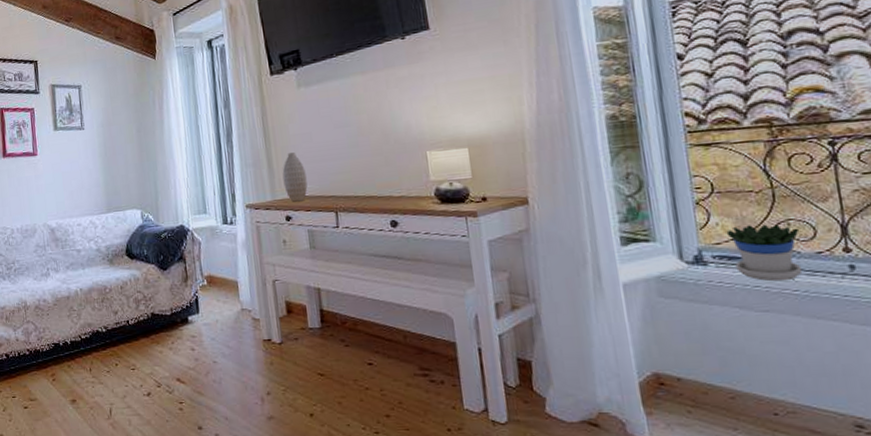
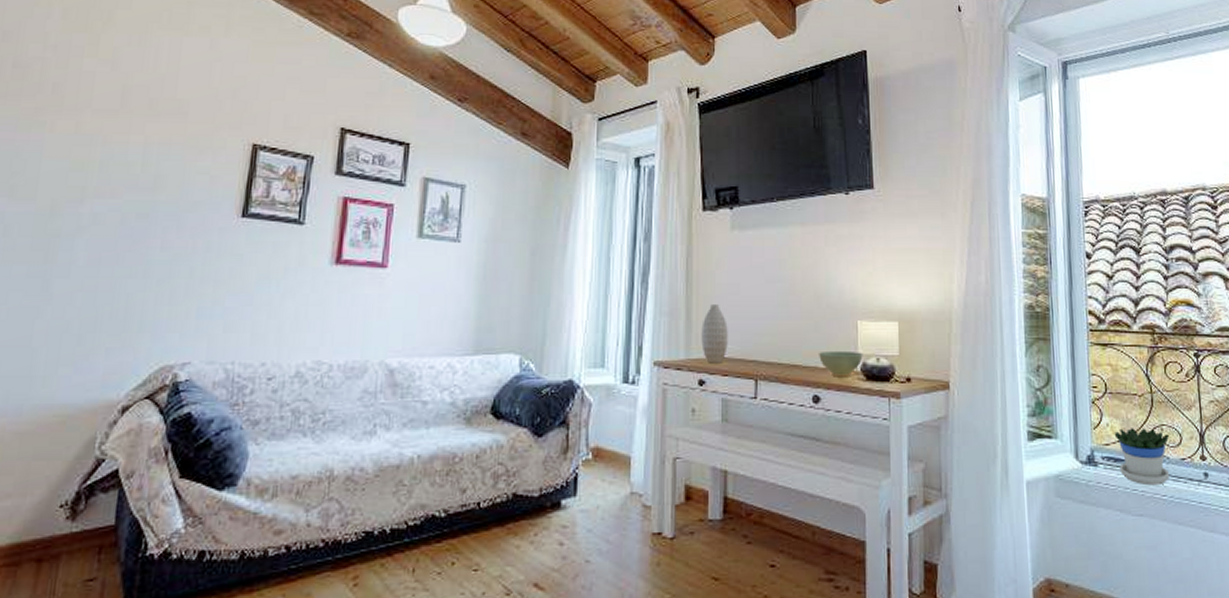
bowl: none [391,179,436,204] -> present [818,350,863,377]

